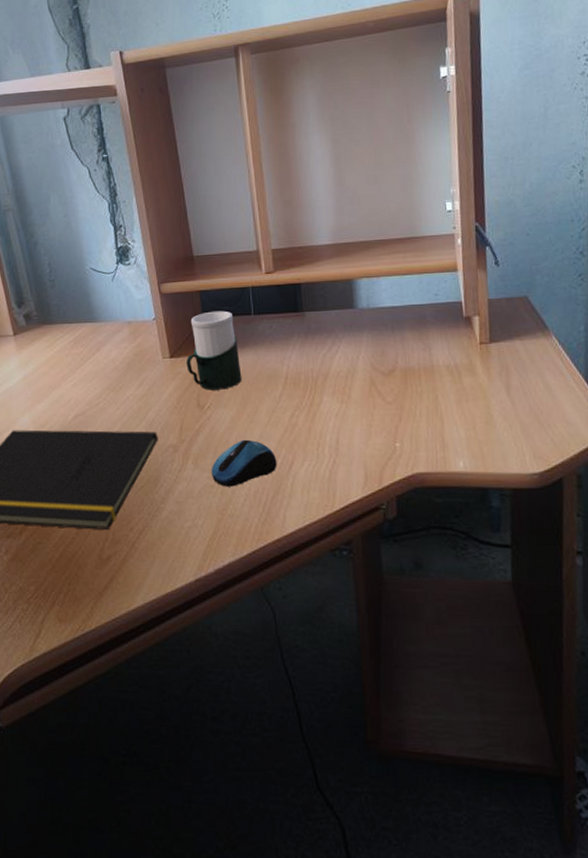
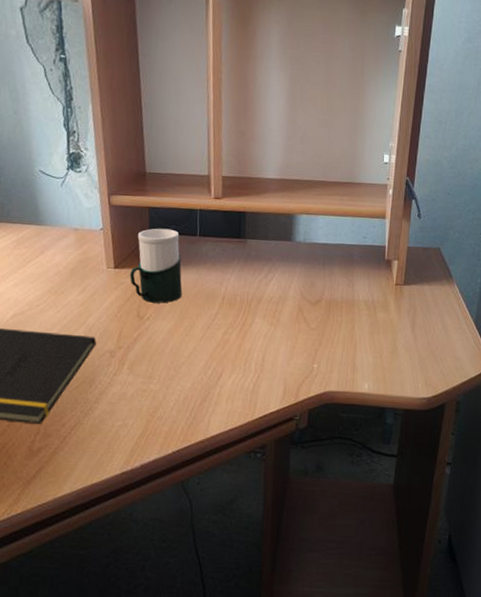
computer mouse: present [211,439,277,487] -> none [144,350,207,392]

